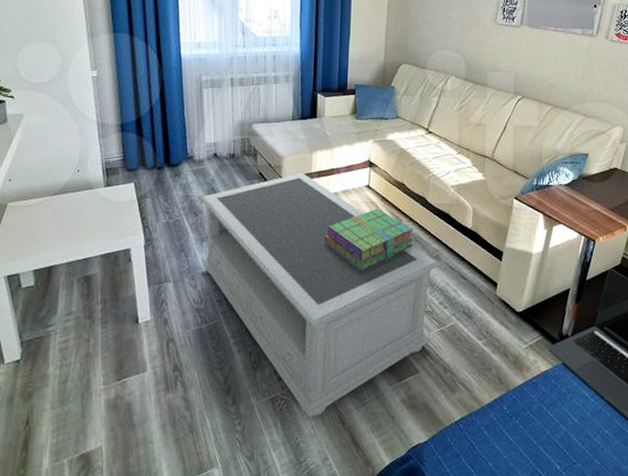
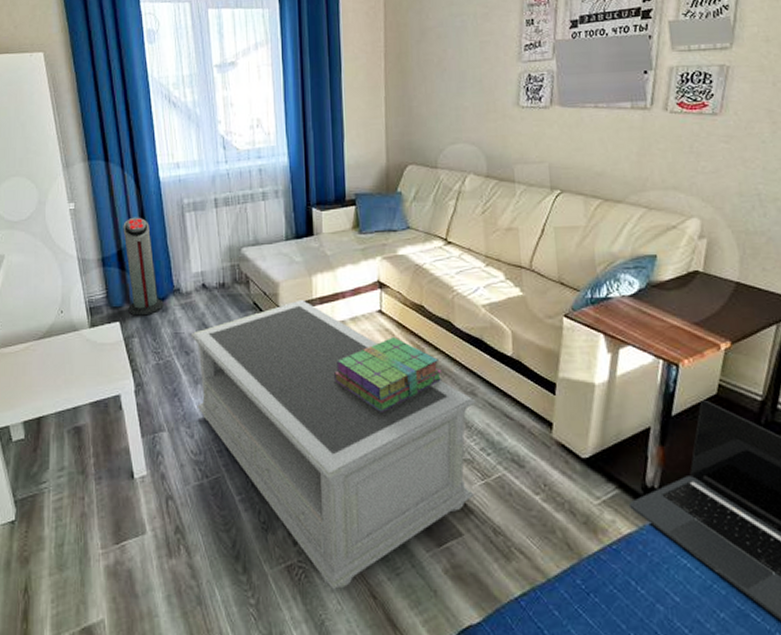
air purifier: none [143,89,177,179] -> present [123,217,164,316]

